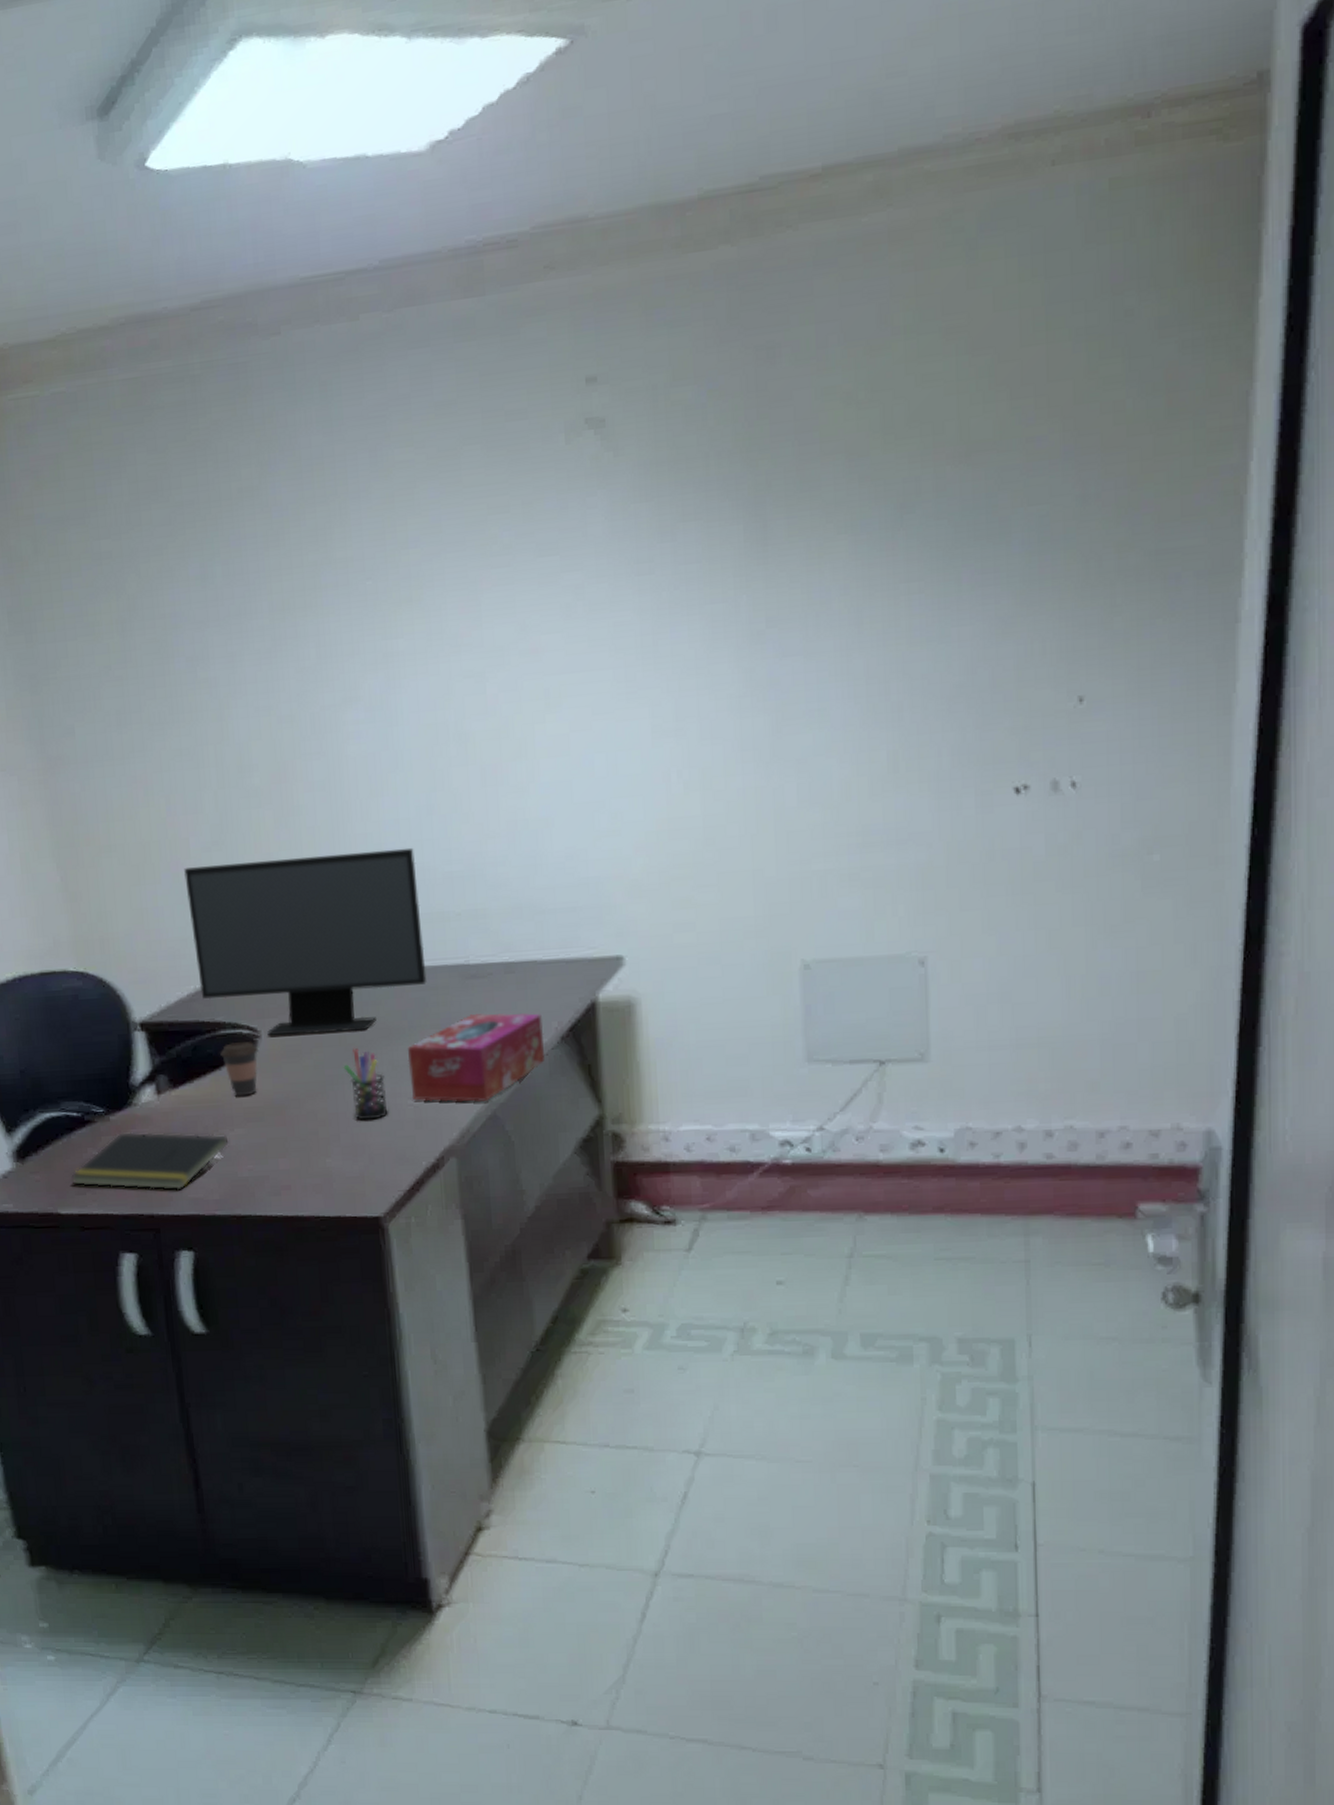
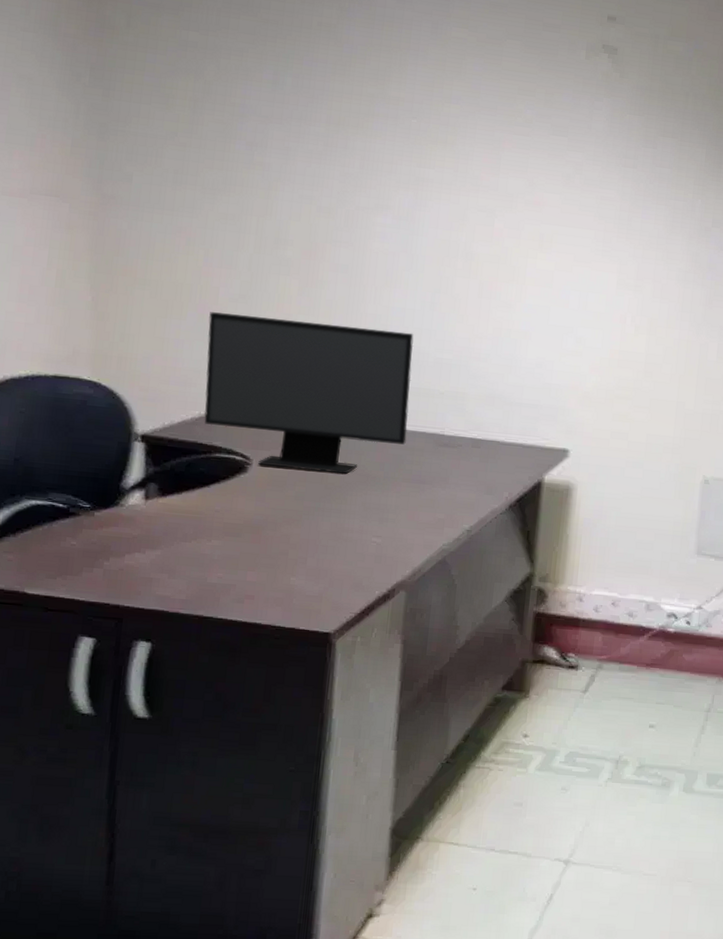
notepad: present [71,1131,230,1191] -> none [44,527,206,587]
coffee cup: present [220,1042,259,1097] -> none [211,466,248,514]
pen holder: present [343,1047,388,1121] -> none [320,486,356,550]
tissue box: present [408,1013,544,1102] -> none [377,475,496,548]

